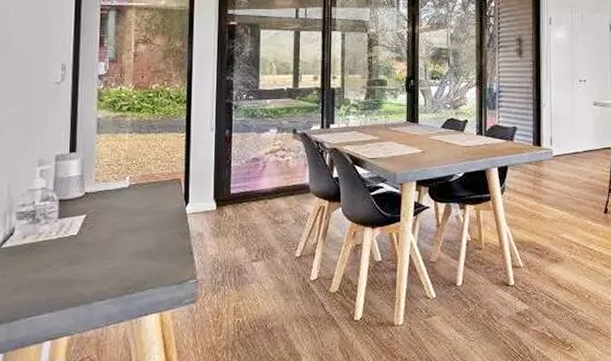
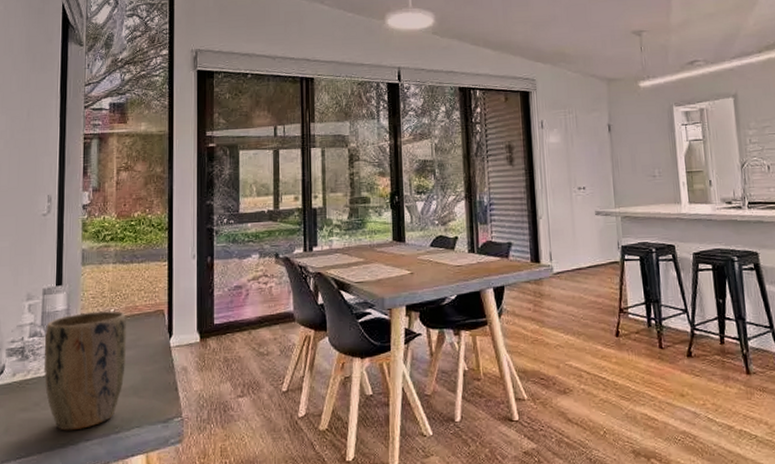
plant pot: none [56,178,143,291] -> present [44,310,127,431]

